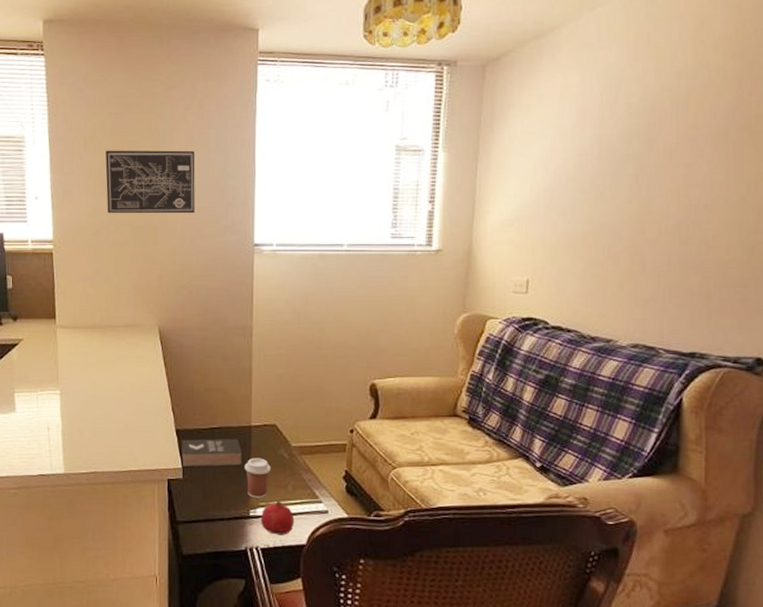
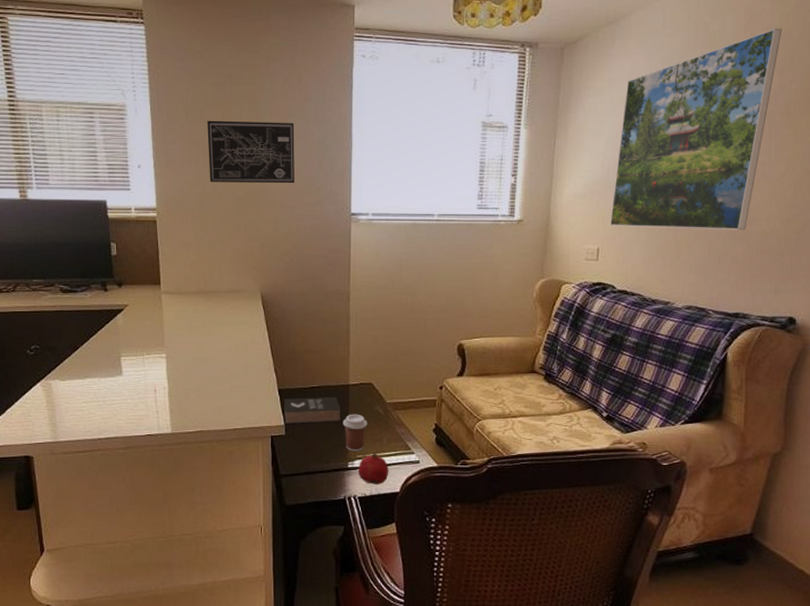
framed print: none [541,35,738,259] -> present [610,28,782,230]

